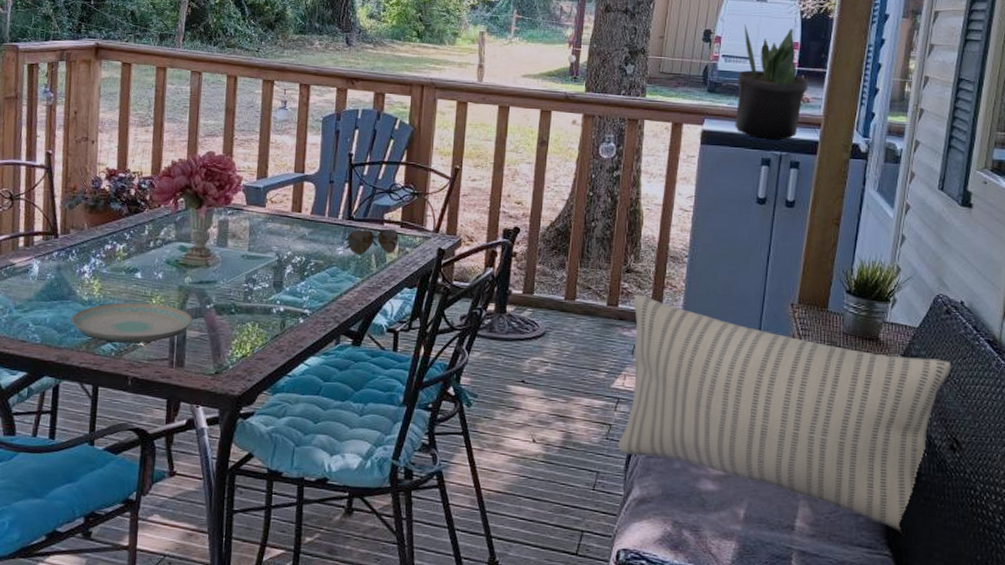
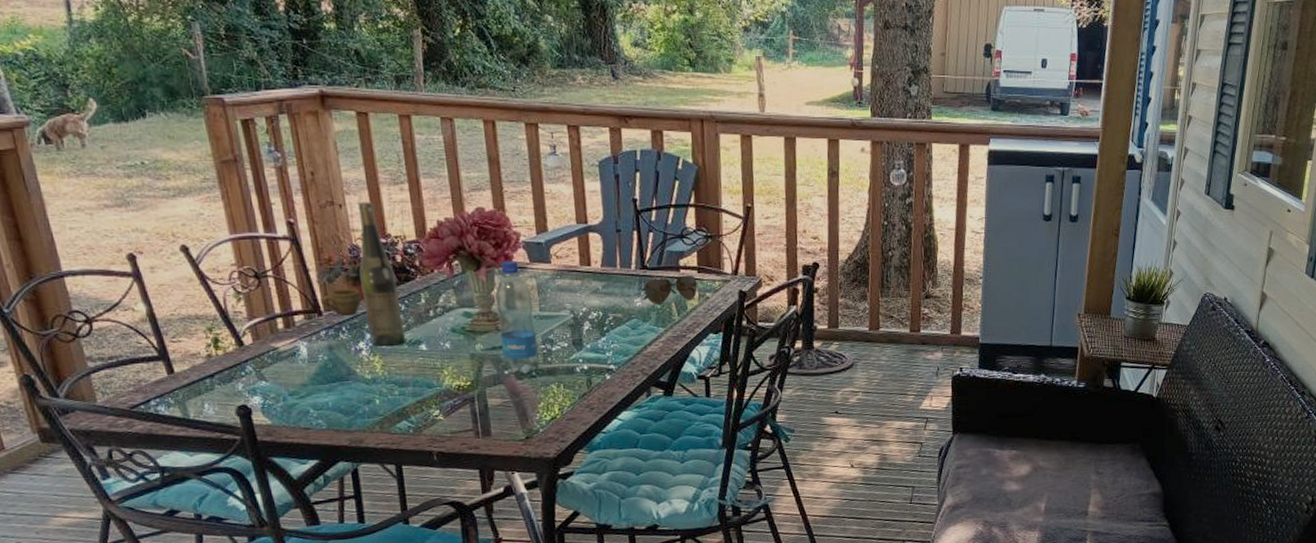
cup: none [59,215,95,240] -> present [321,288,361,315]
plate: present [71,302,193,343] -> none [356,375,493,419]
wine bottle: none [94,140,127,271] -> present [357,202,406,346]
bottle: none [207,202,243,310] -> present [495,261,539,374]
pillow: present [617,294,951,536] -> none [929,318,1216,507]
planter: present [735,24,808,140] -> none [1019,36,1087,155]

